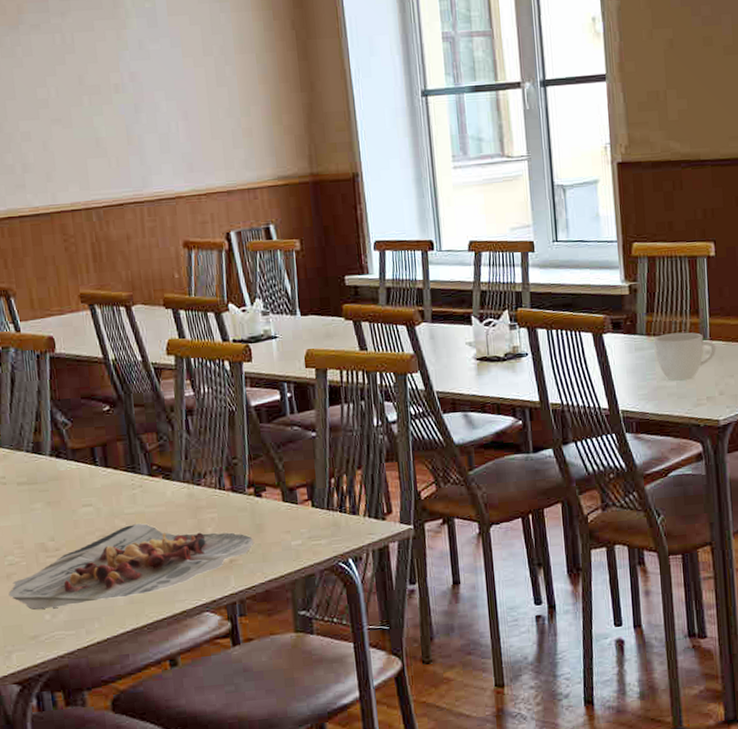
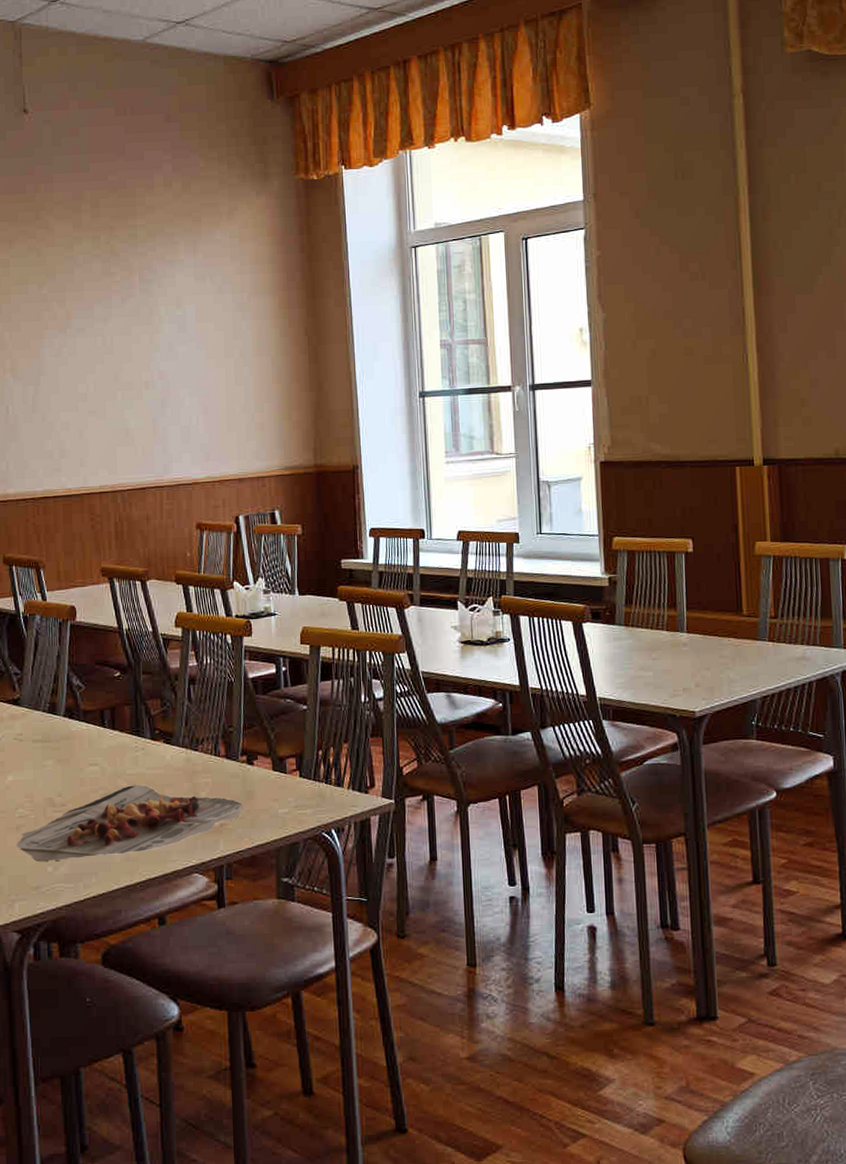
cup: present [654,332,717,381] -> none [632,624,693,671]

